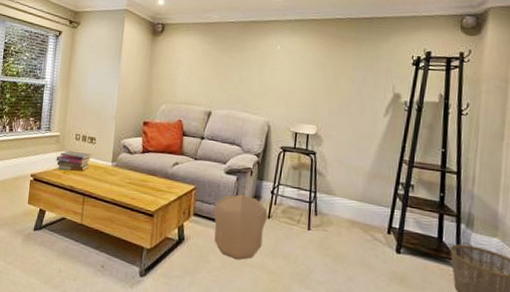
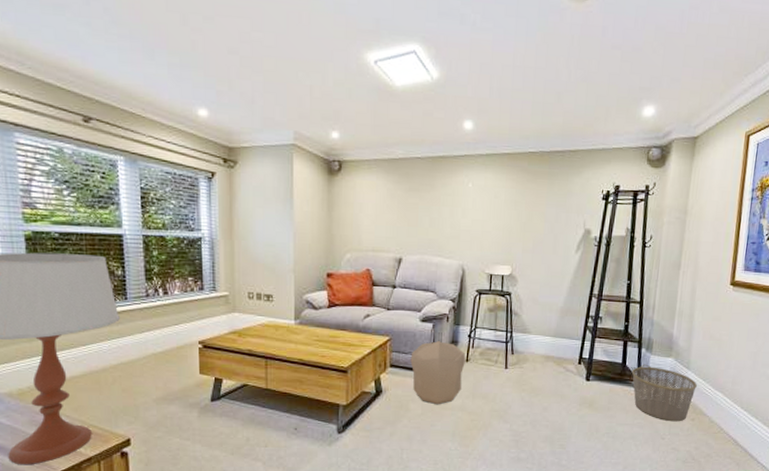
books: present [56,150,93,172] -> none [227,311,271,333]

